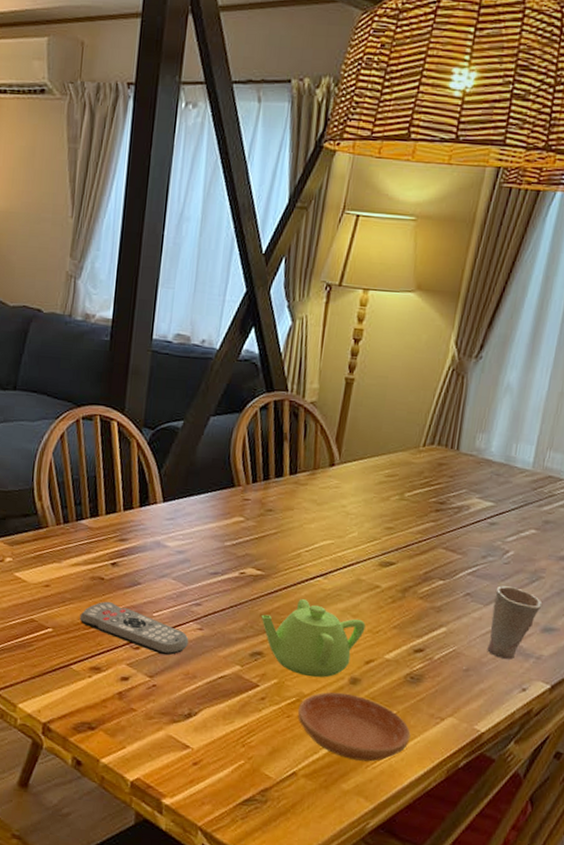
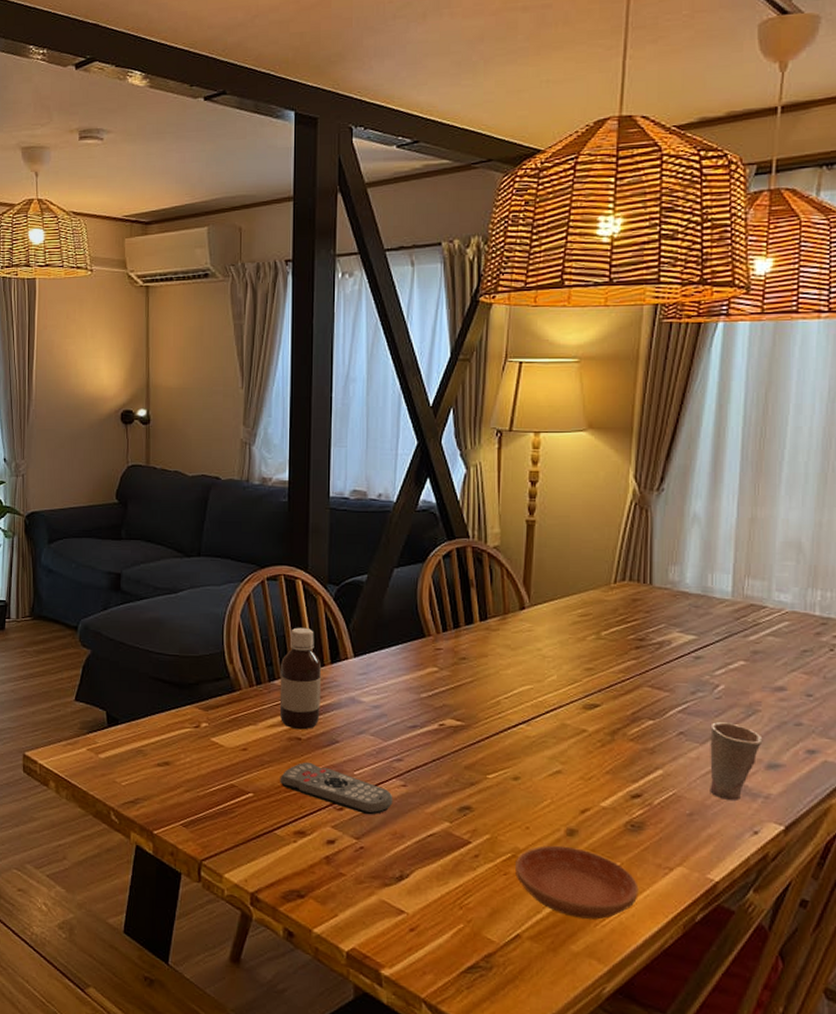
bottle: none [84,468,130,570] -> present [279,627,322,730]
teapot: present [261,599,366,678] -> none [466,748,576,831]

